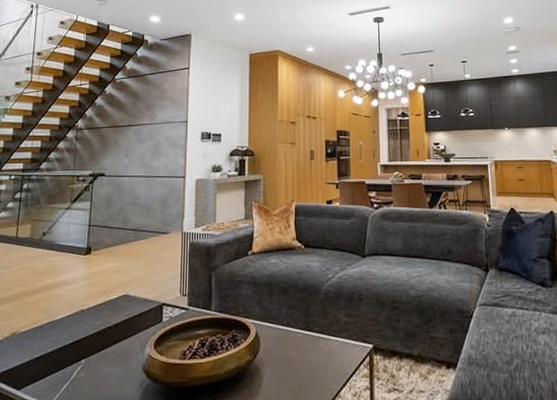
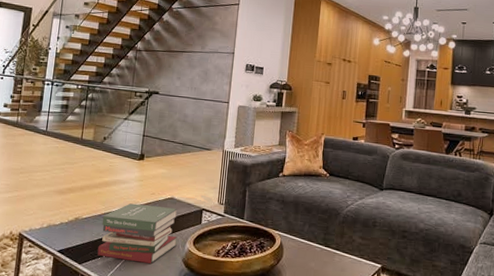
books: none [39,306,135,379] -> present [97,203,178,265]

